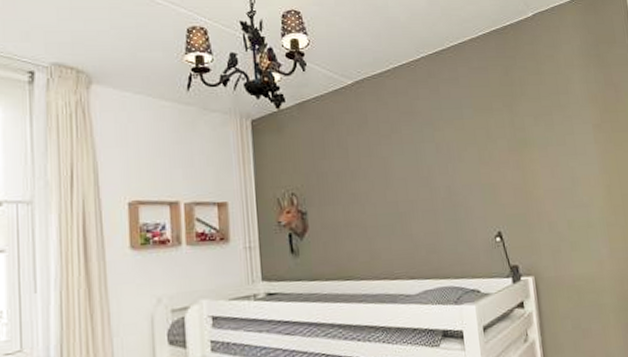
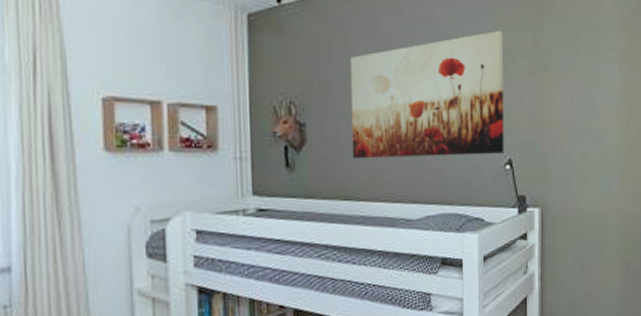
wall art: none [343,115,493,242] -> present [349,30,504,159]

